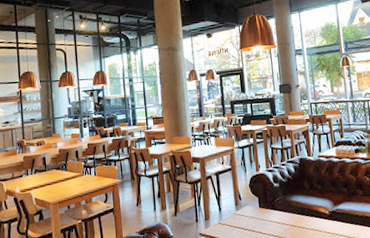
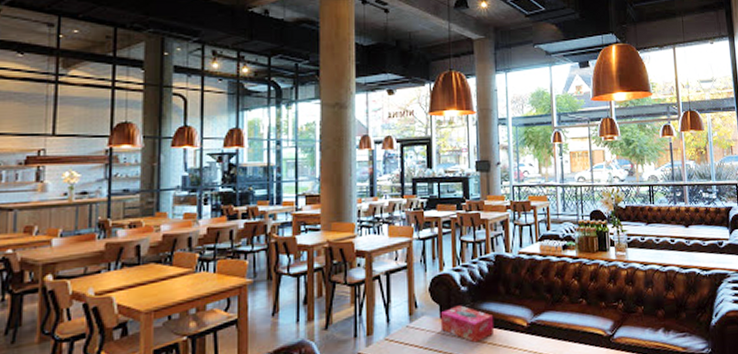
tissue box: none [259,197,303,226] -> present [440,305,495,343]

